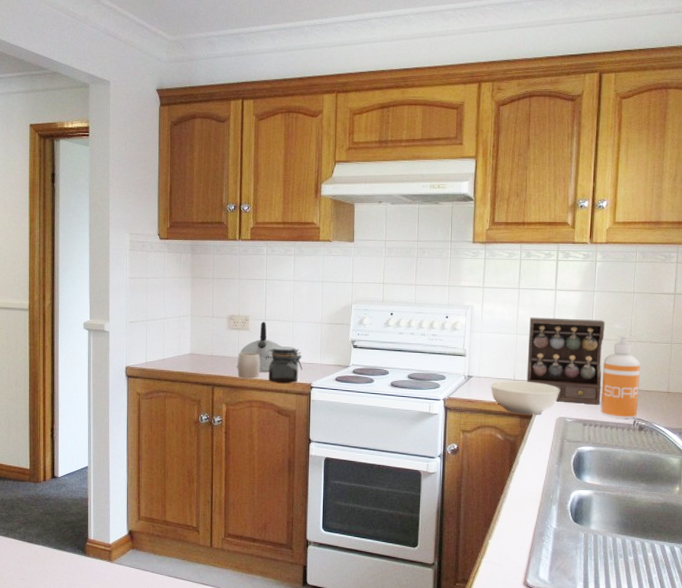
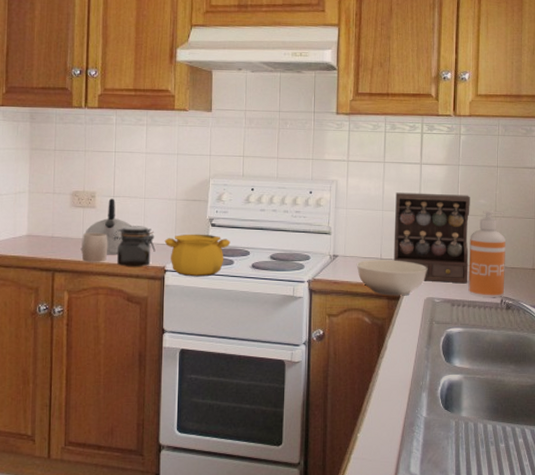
cooking pot: none [310,354,371,394] -> present [164,234,230,277]

